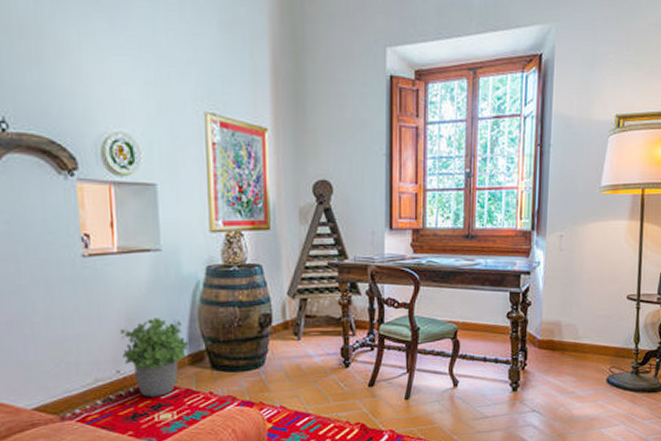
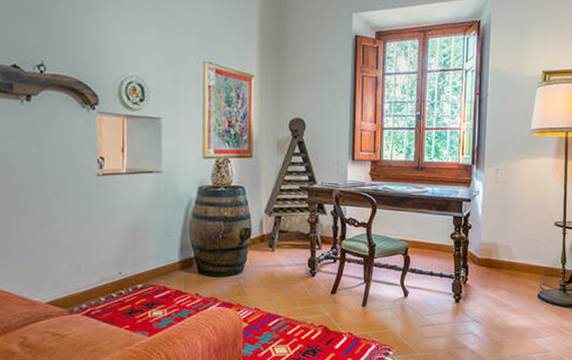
potted plant: present [120,318,189,397] -> none [124,228,180,296]

